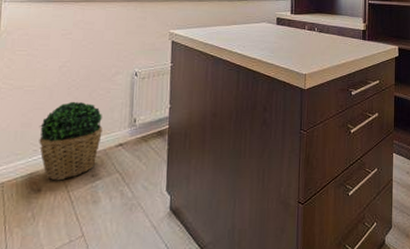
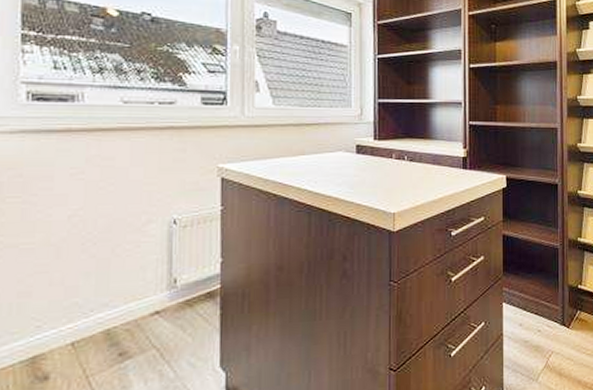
potted plant: present [39,101,103,181] -> none [42,260,132,365]

